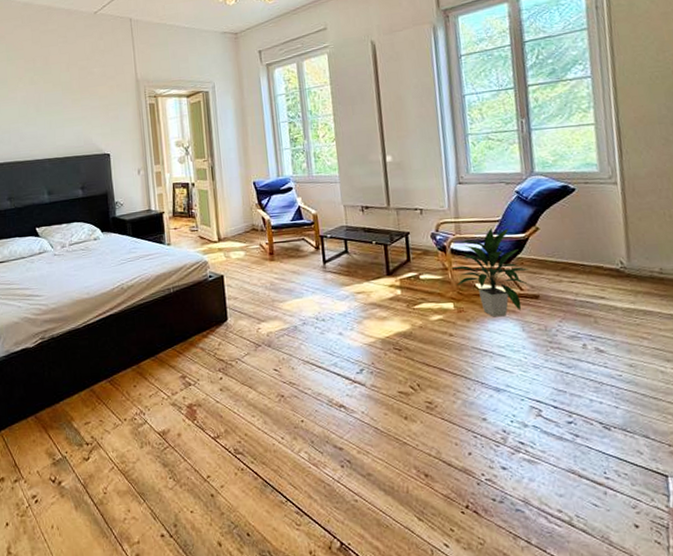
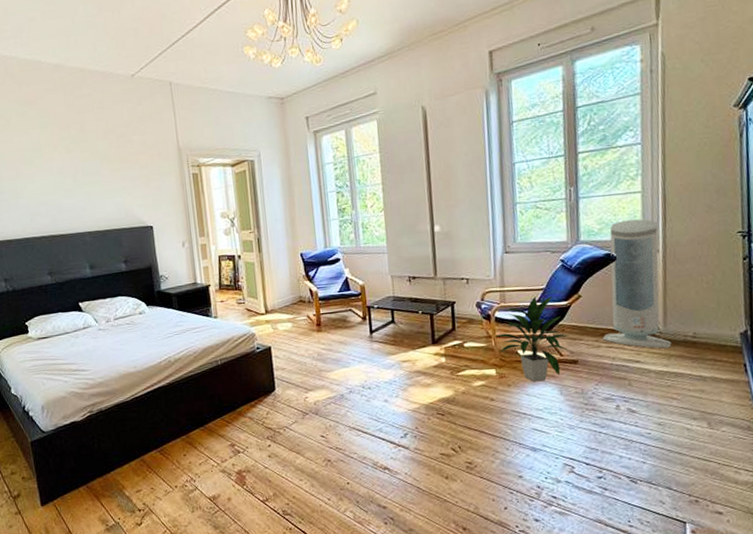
air purifier: none [564,151,638,284] -> present [603,219,672,348]

